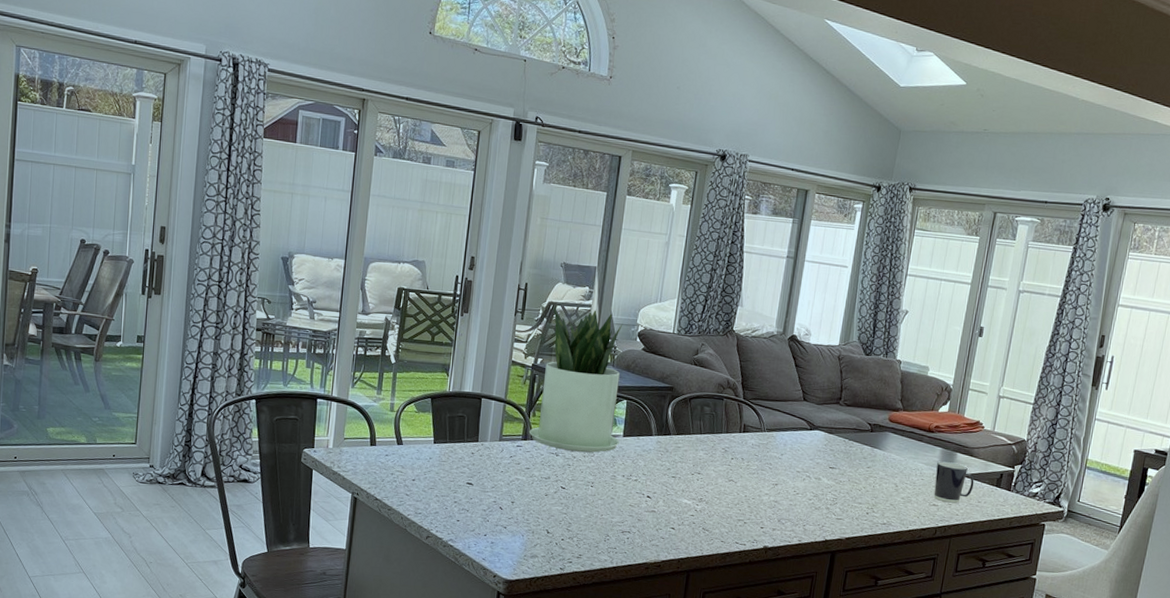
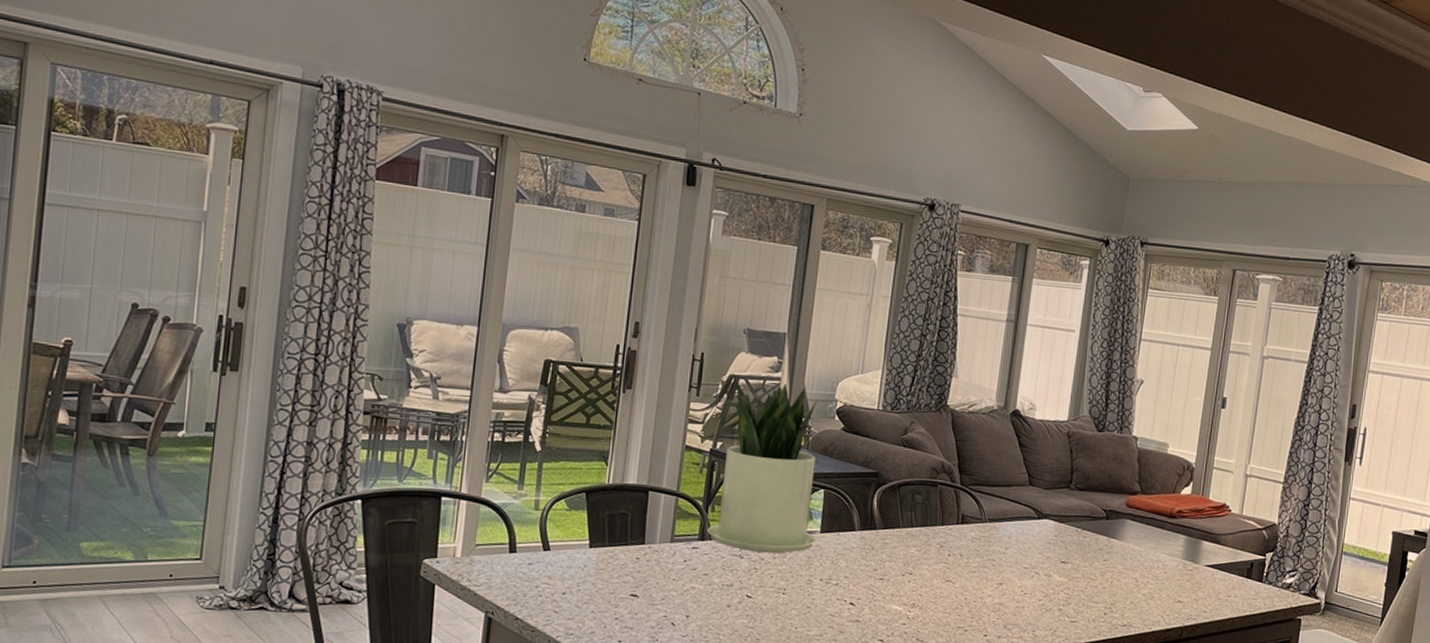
mug: present [933,461,974,503] -> none [1178,551,1223,599]

